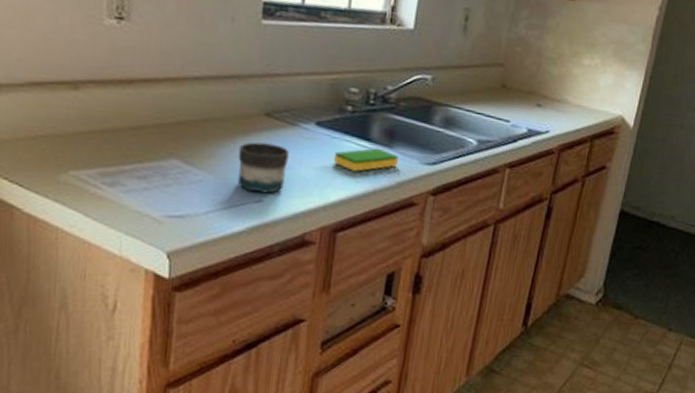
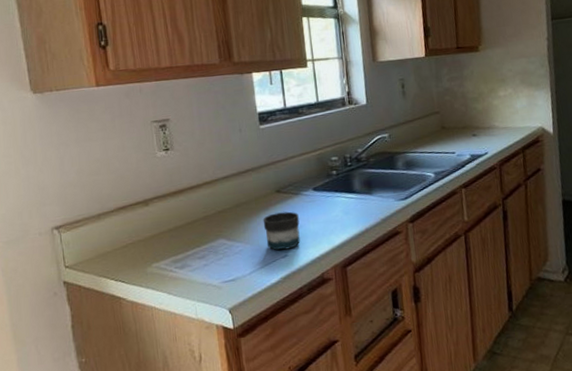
dish sponge: present [333,148,398,172] -> none [331,196,379,218]

